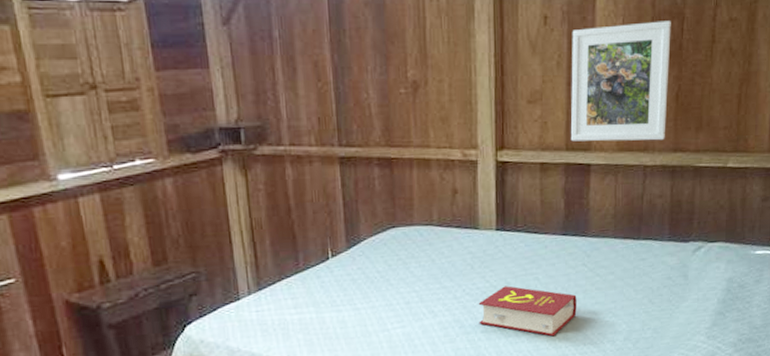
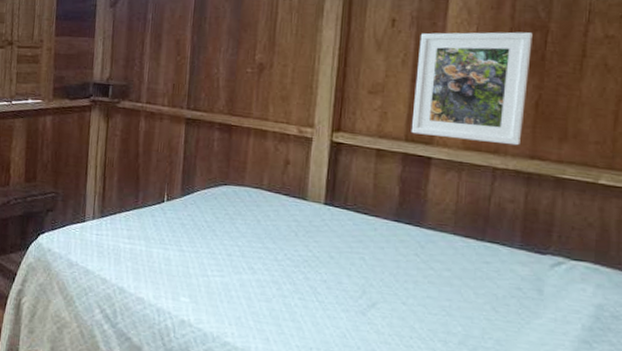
book: present [478,286,577,337] -> none [297,259,406,321]

